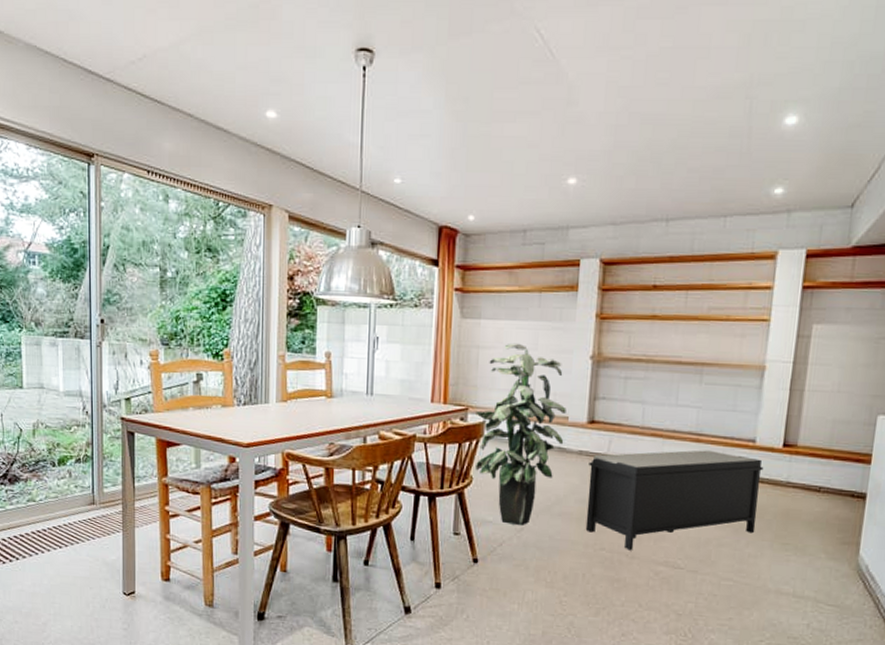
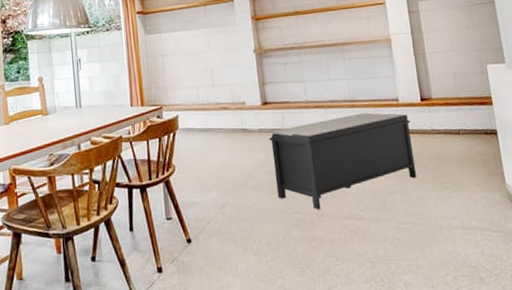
indoor plant: present [476,343,566,526] -> none [169,48,246,203]

